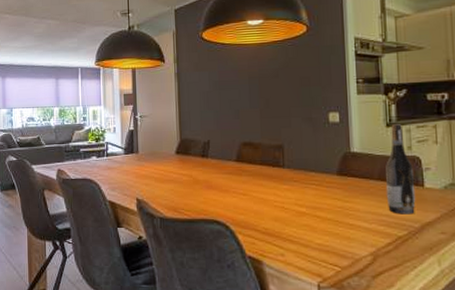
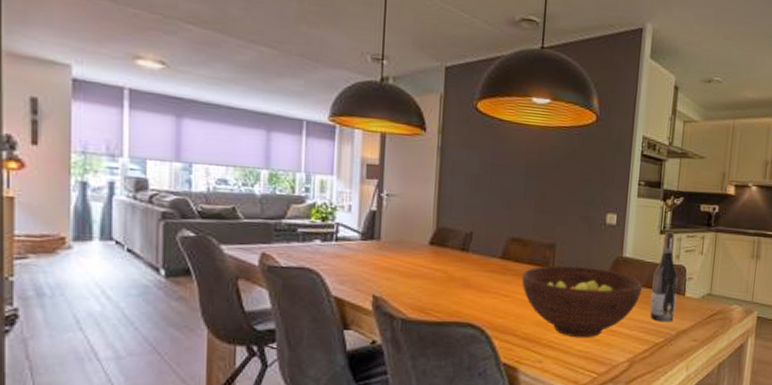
fruit bowl: none [256,163,376,232] -> present [521,265,642,338]

